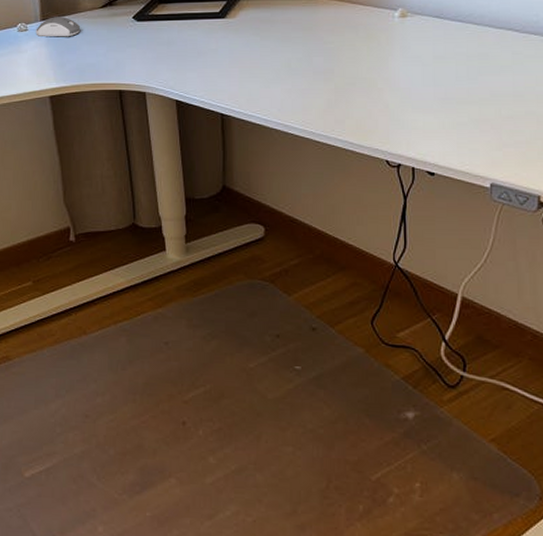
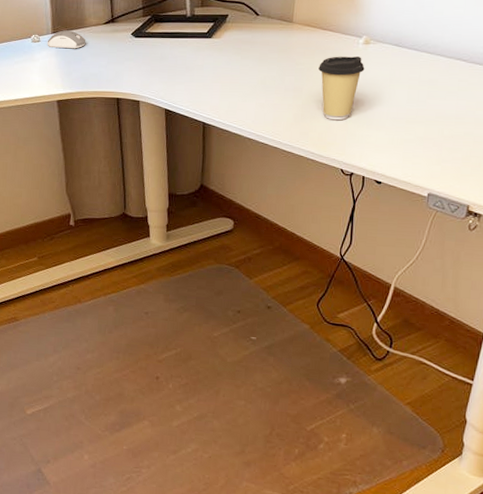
coffee cup: none [350,31,404,105] -> present [318,56,365,121]

